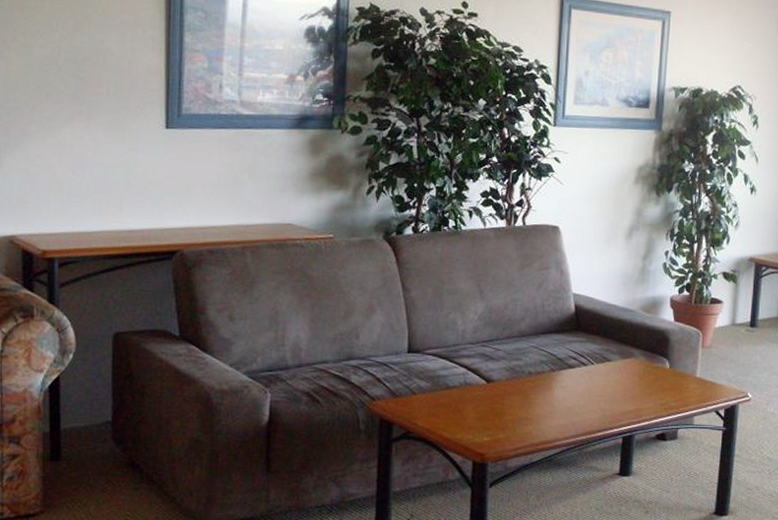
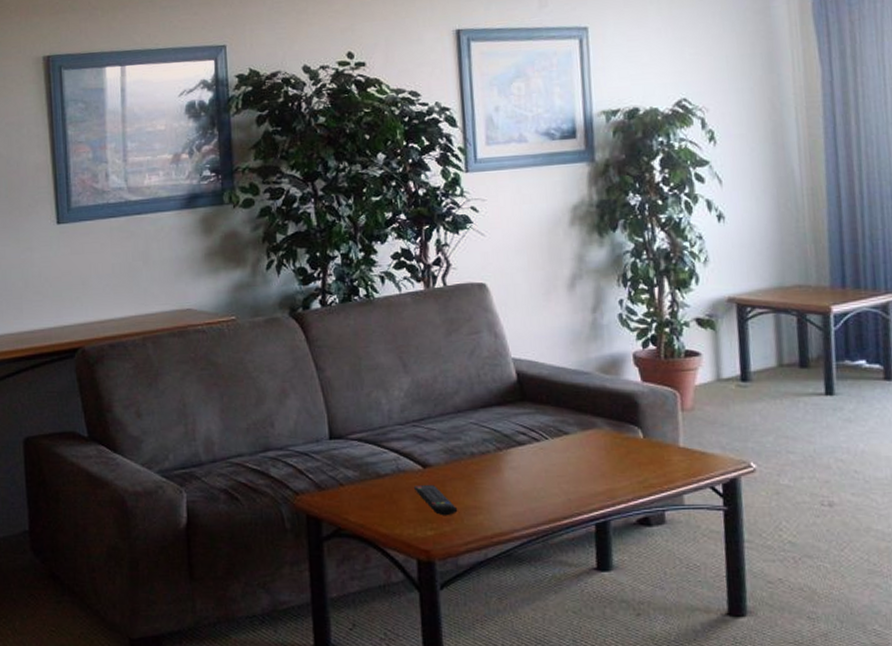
remote control: none [476,397,512,424] -> present [413,484,458,515]

